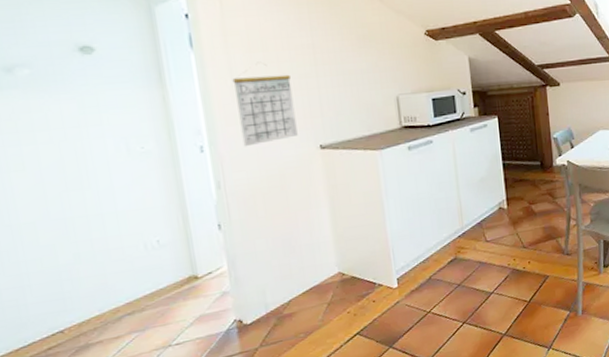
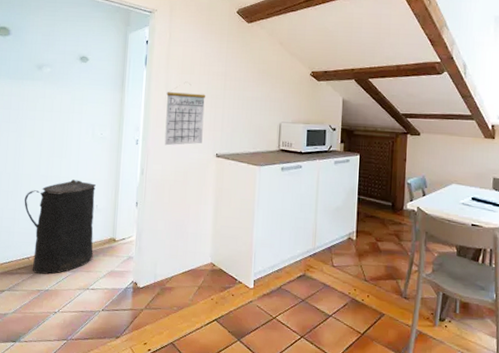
trash can: none [32,213,168,348] -> present [24,179,96,275]

